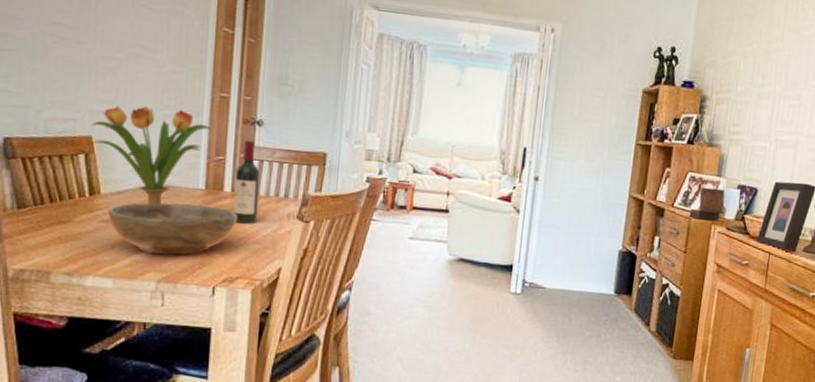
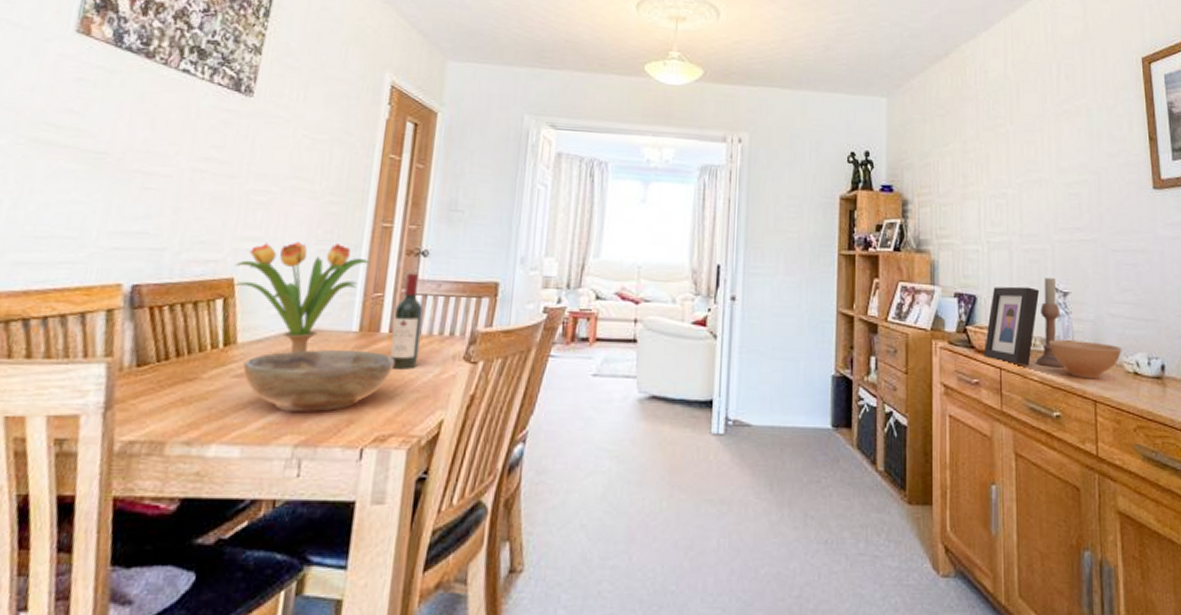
decorative box: present [688,187,725,221] -> none [904,297,943,335]

